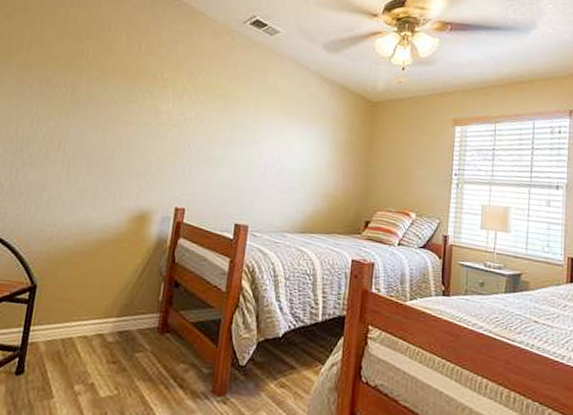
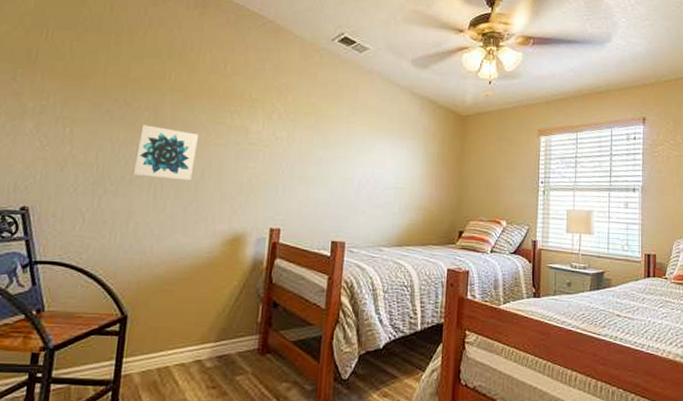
wall art: none [48,101,112,157] -> present [132,125,199,181]

